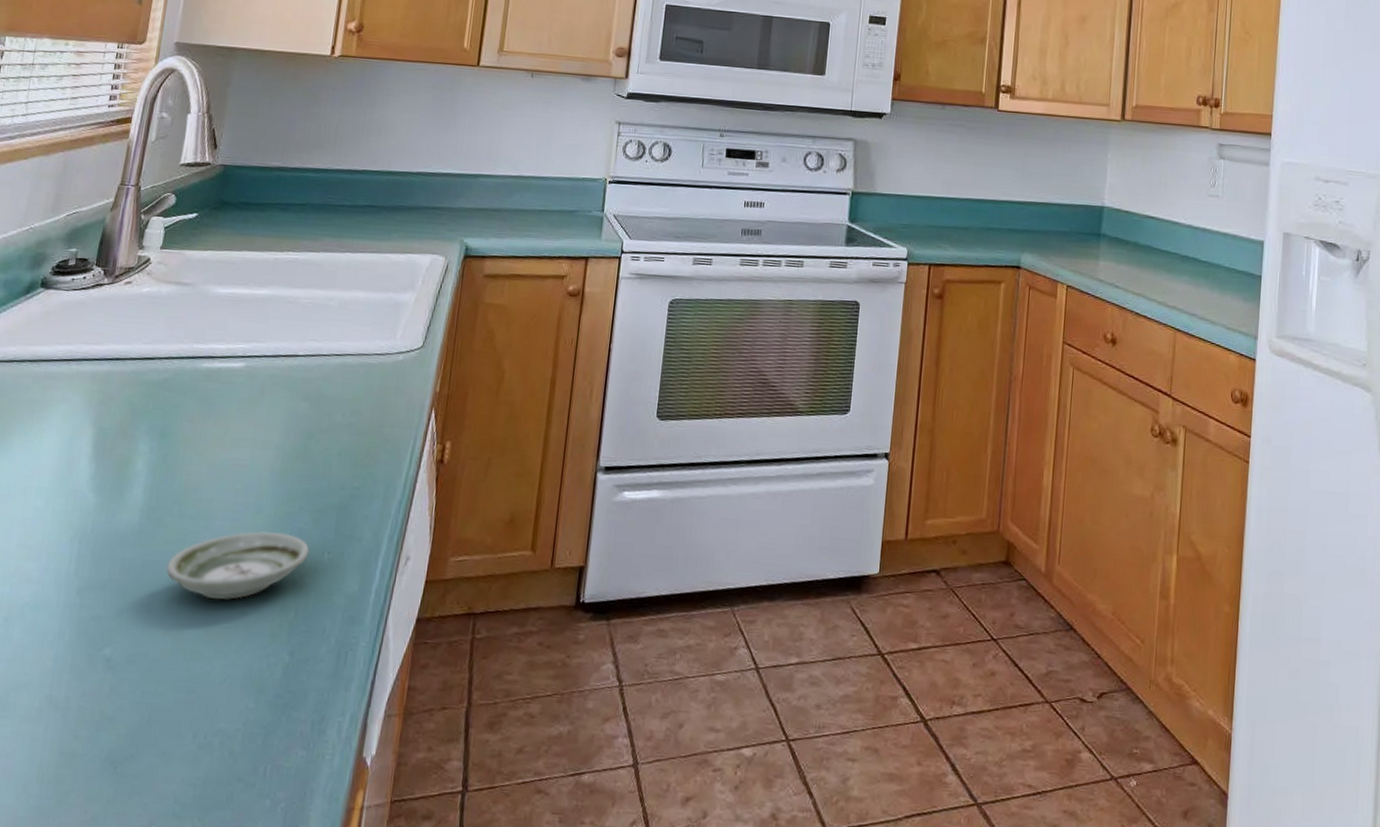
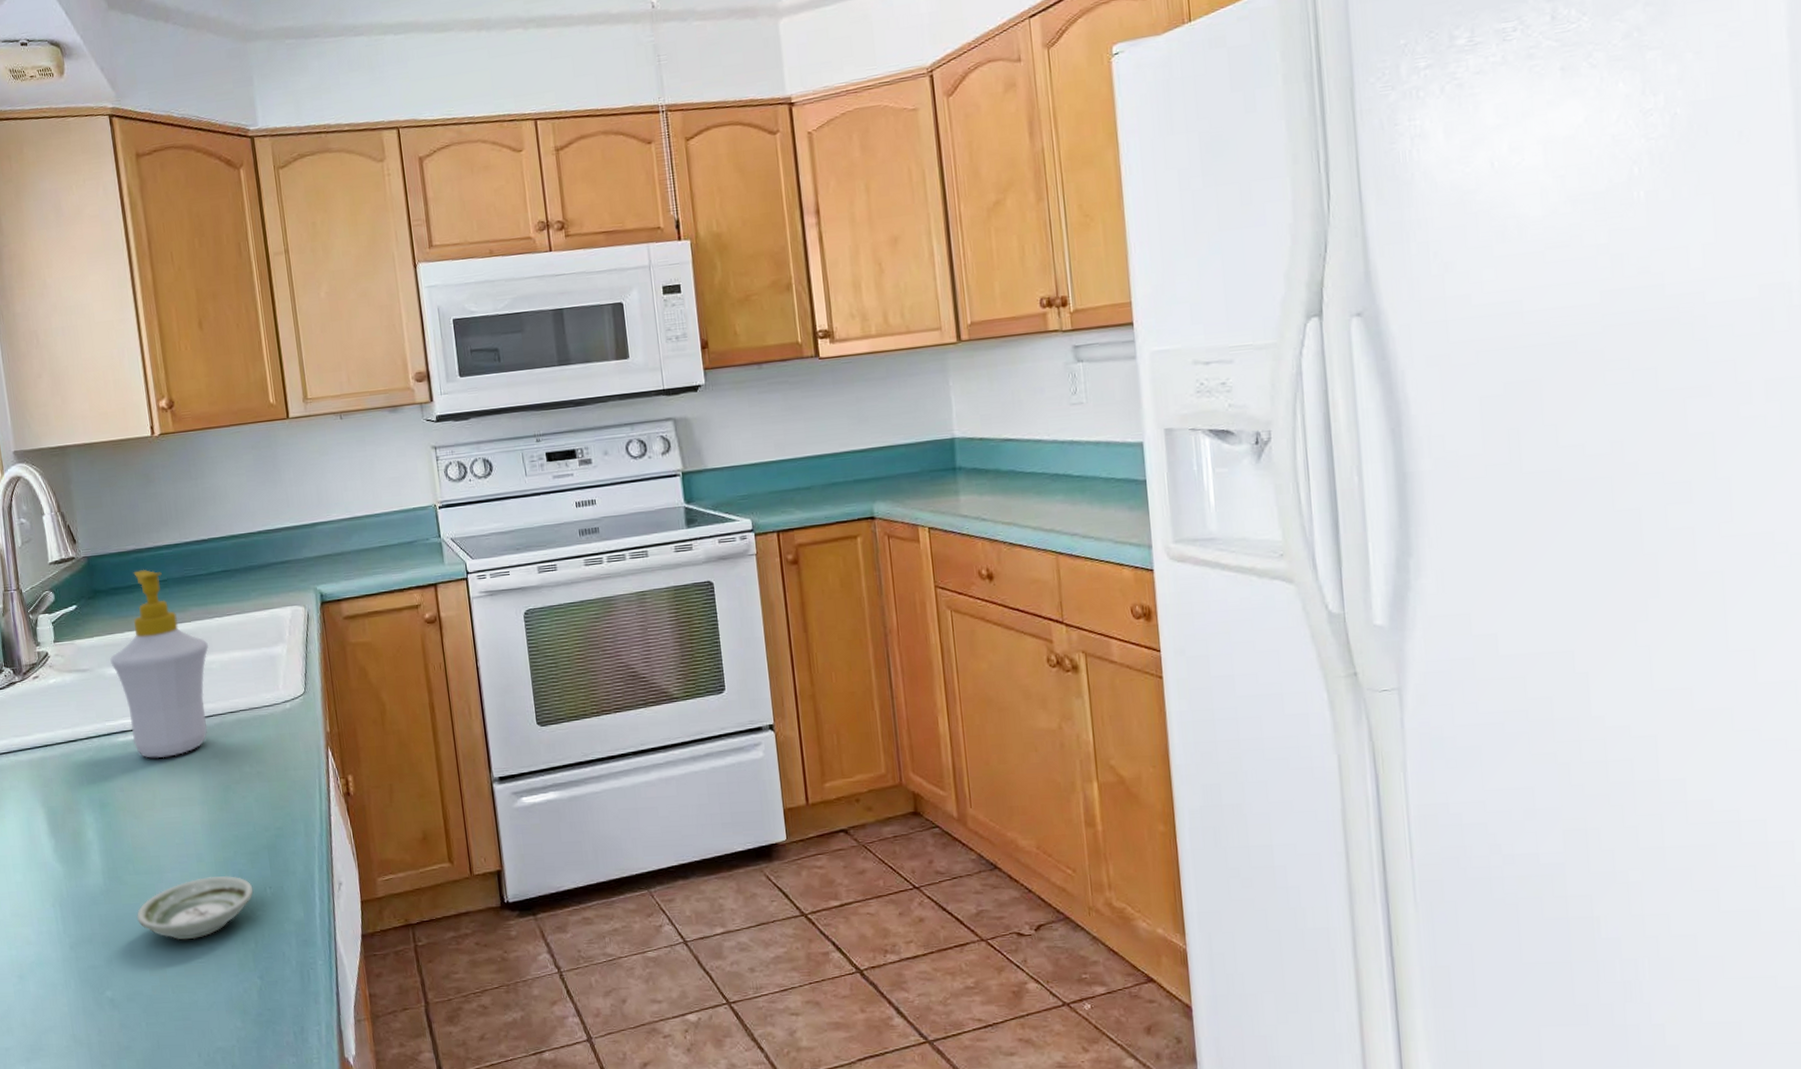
soap bottle: none [218,188,332,393] -> present [110,569,208,759]

